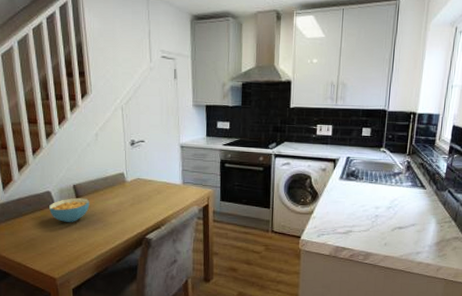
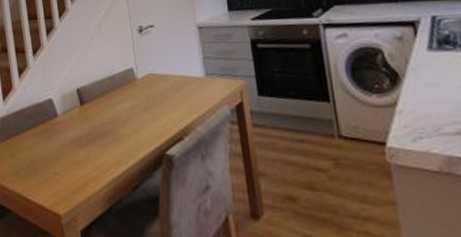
cereal bowl: present [49,197,90,222] -> none [51,104,96,137]

